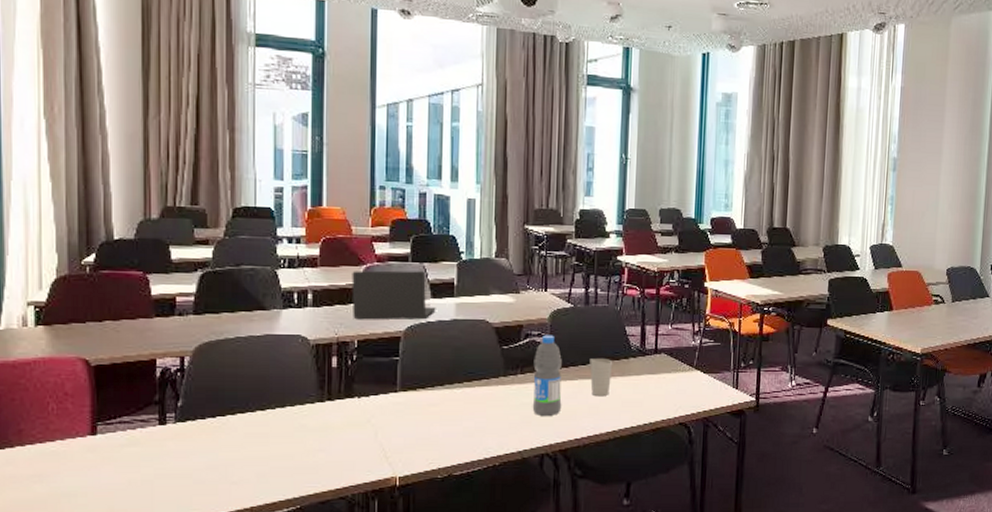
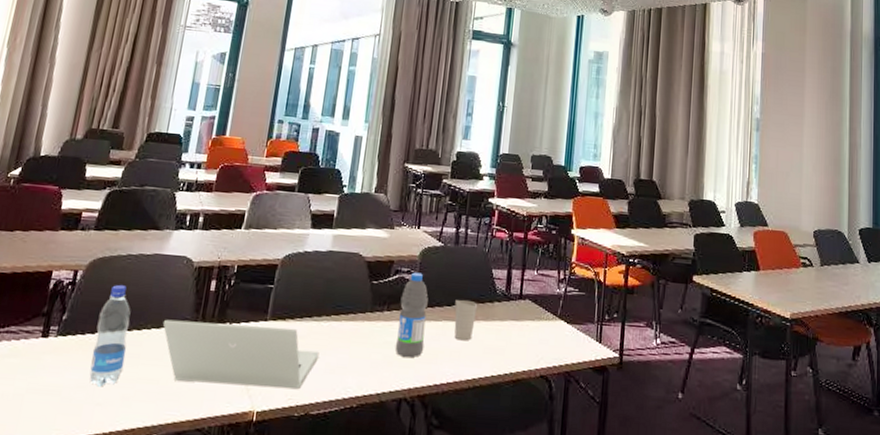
bottle: none [217,367,253,467] -> present [89,284,131,387]
laptop: none [287,397,456,455] -> present [162,319,319,389]
laptop: present [351,270,436,320] -> none [236,197,314,248]

